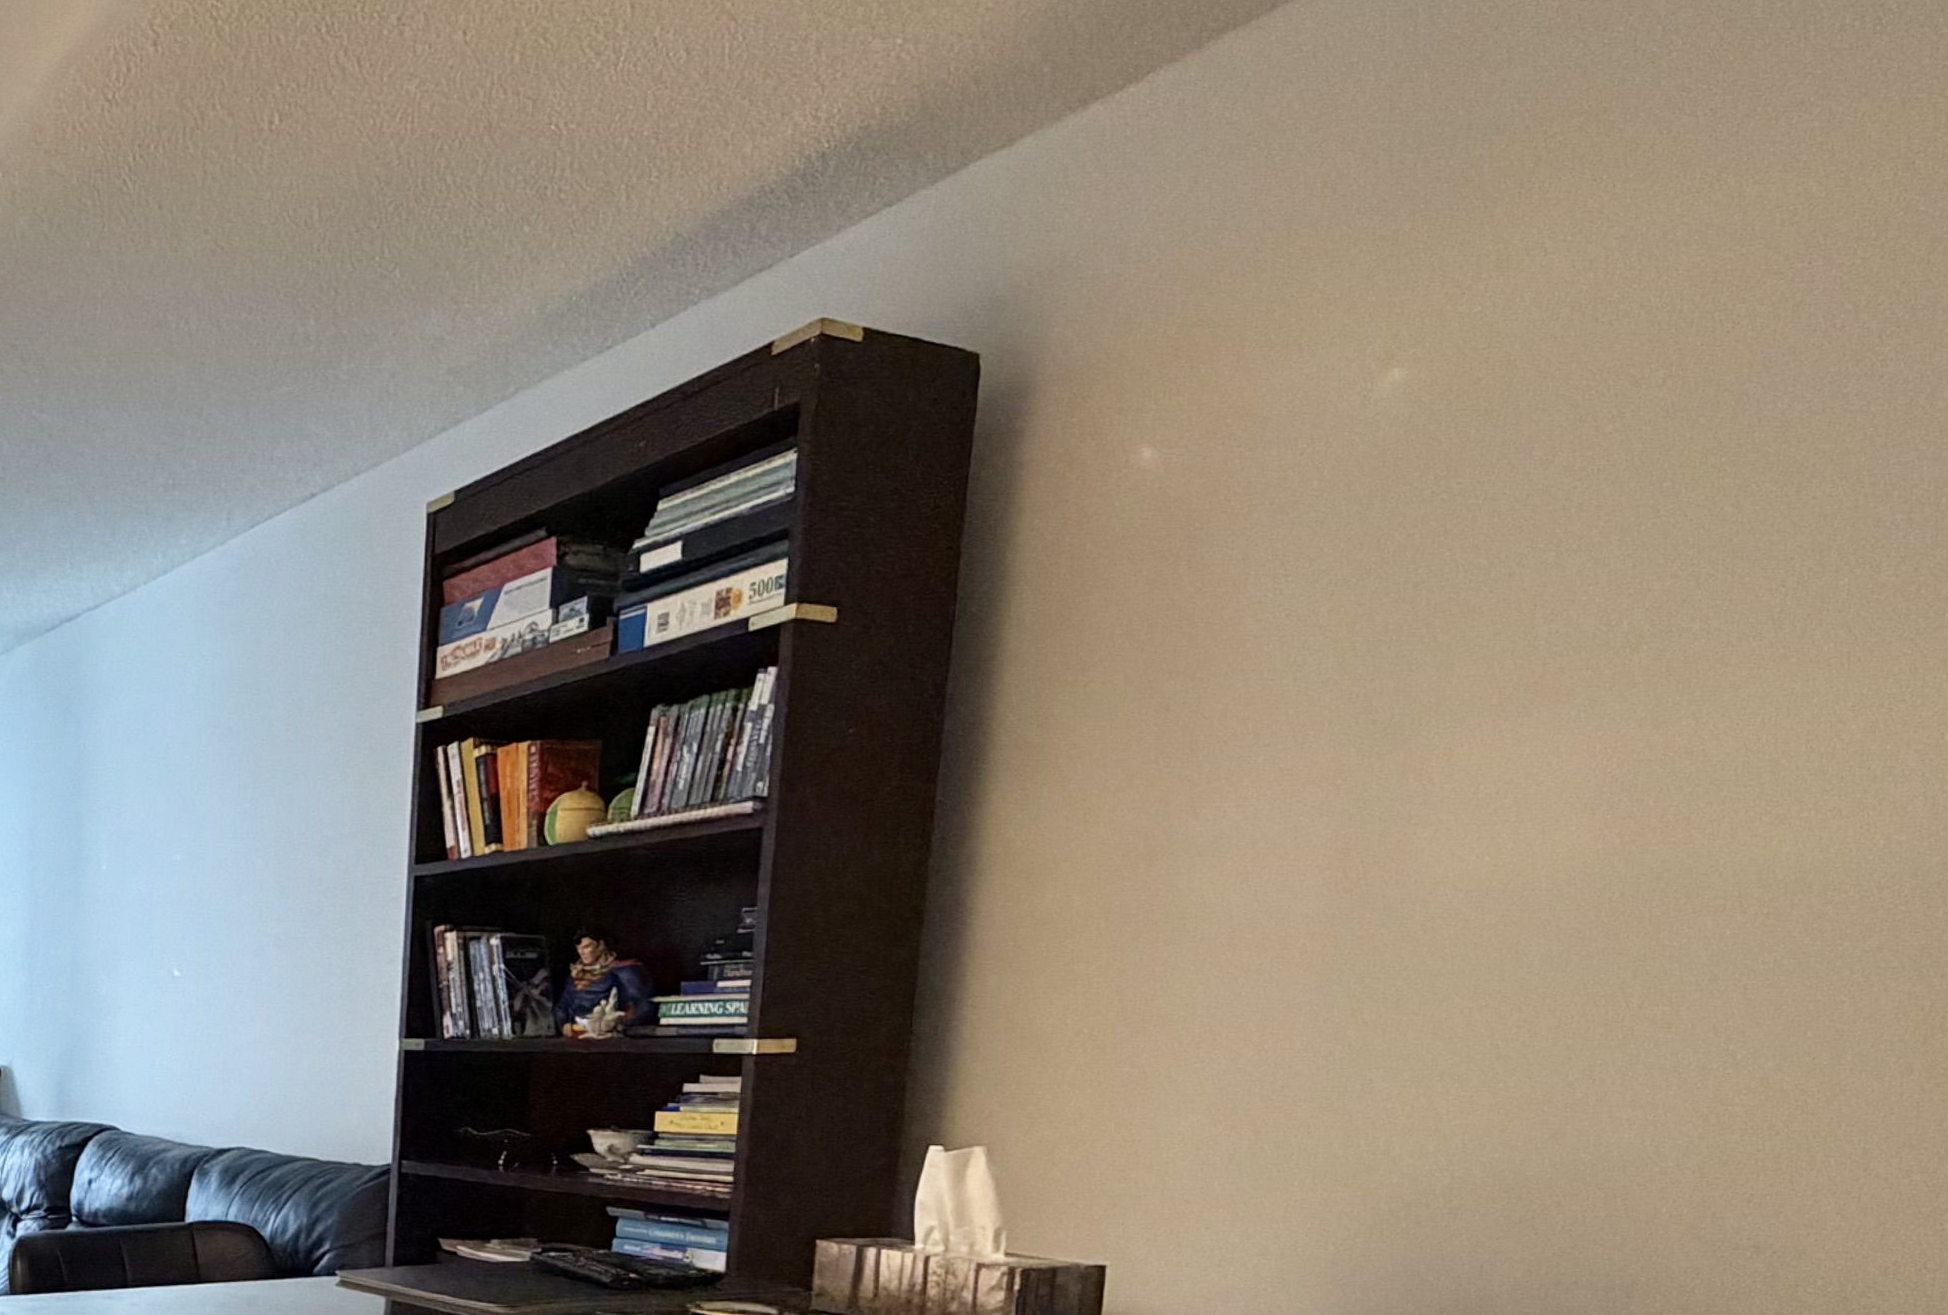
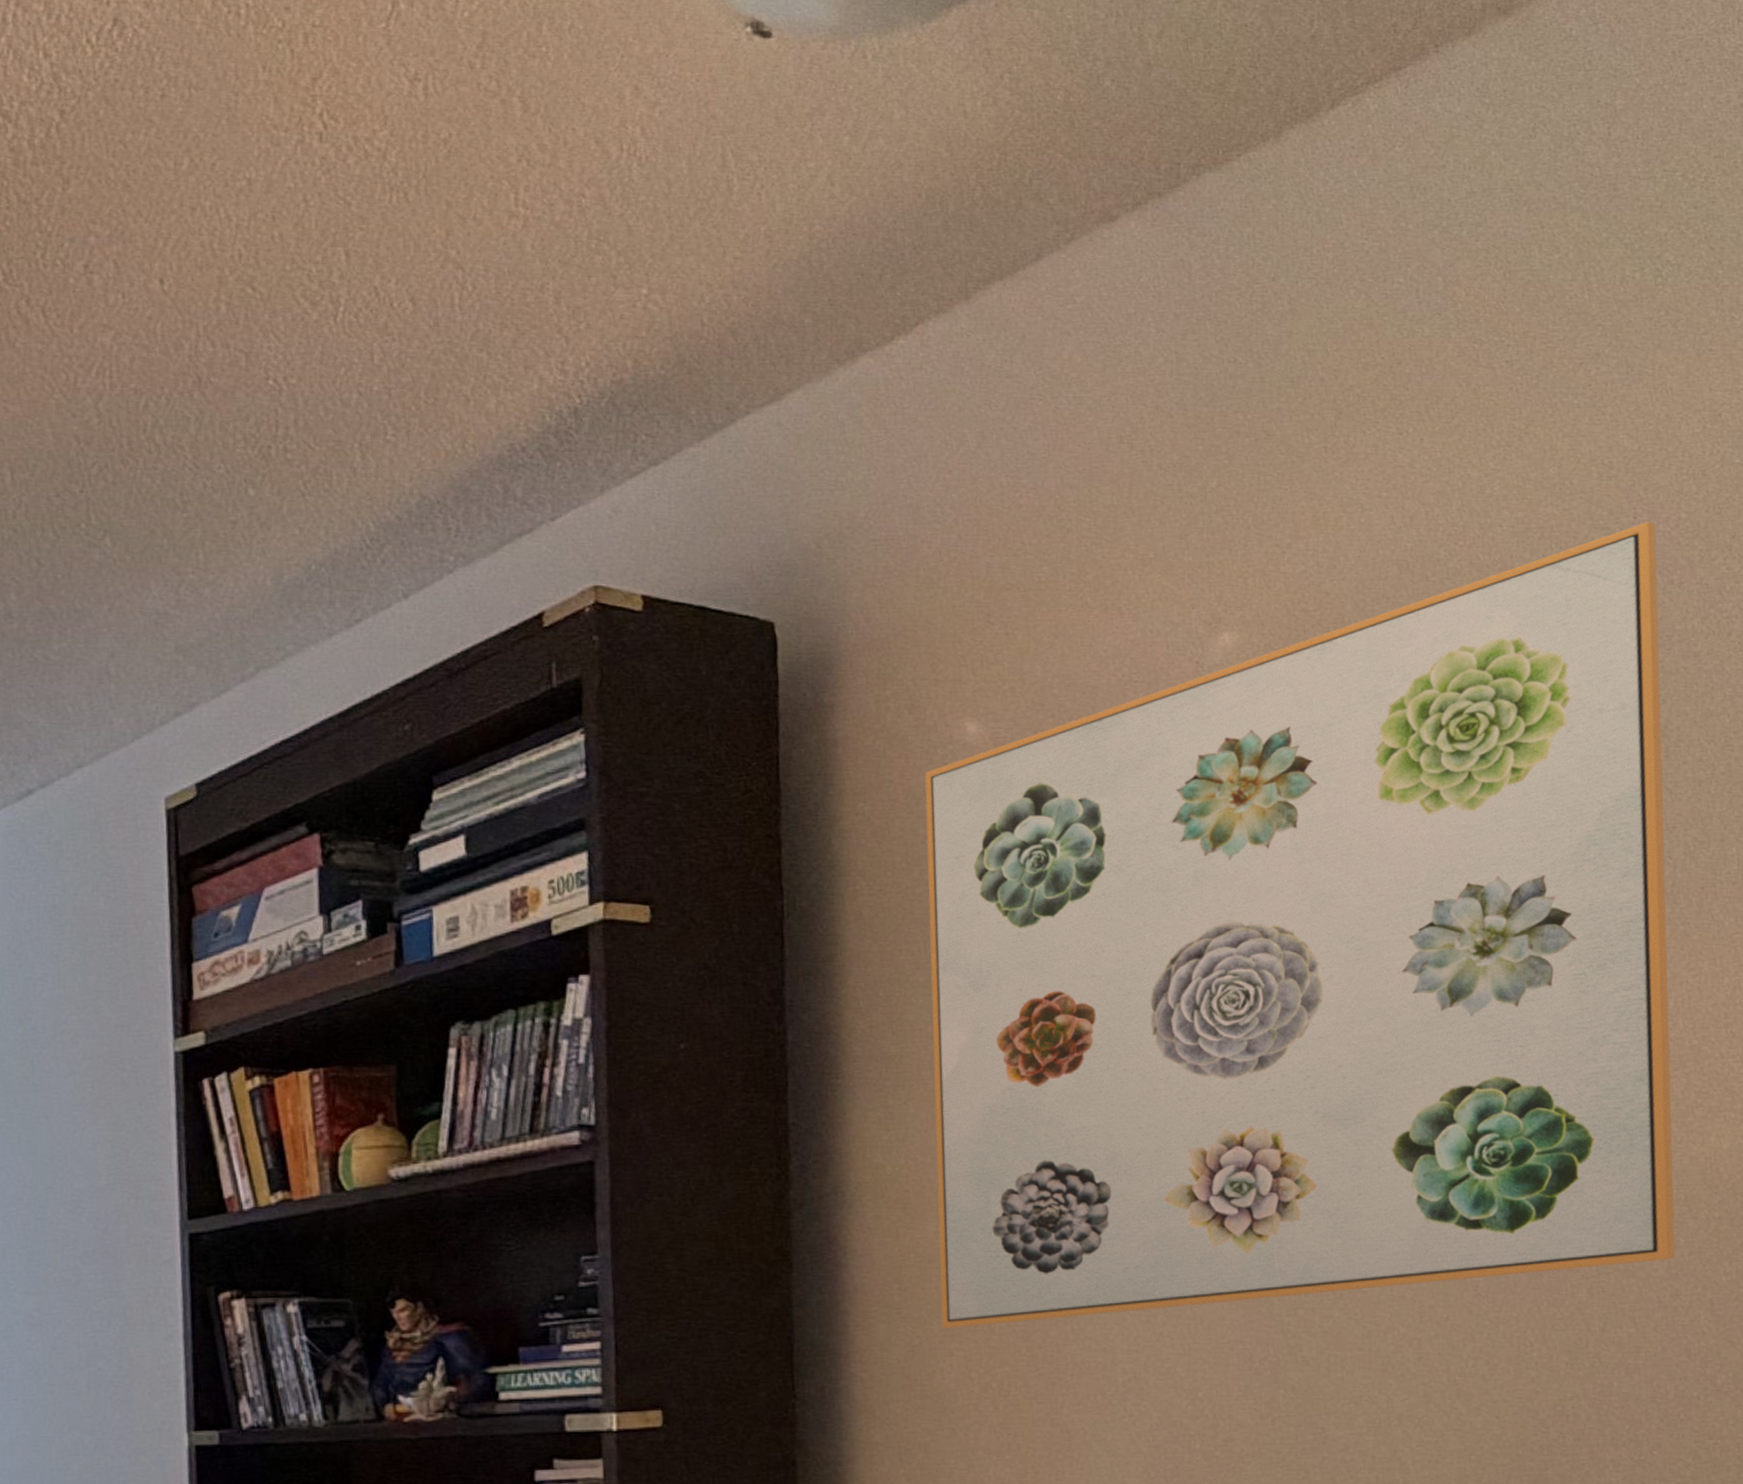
wall art: none [1047,267,1829,982] -> present [924,521,1676,1329]

